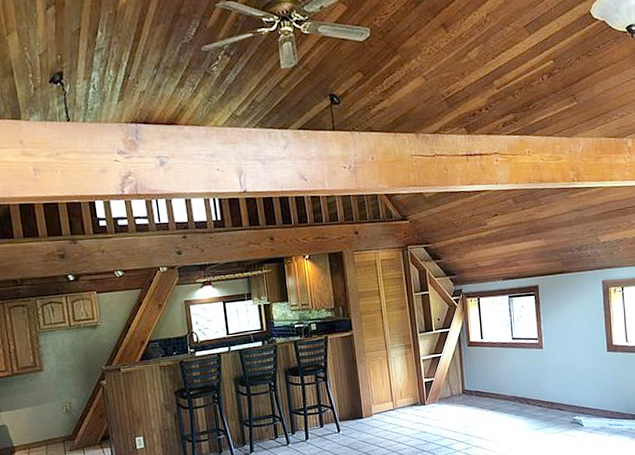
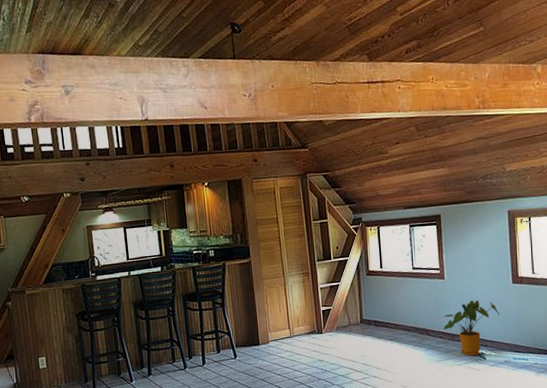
house plant: none [542,368,596,424] -> present [443,300,500,357]

